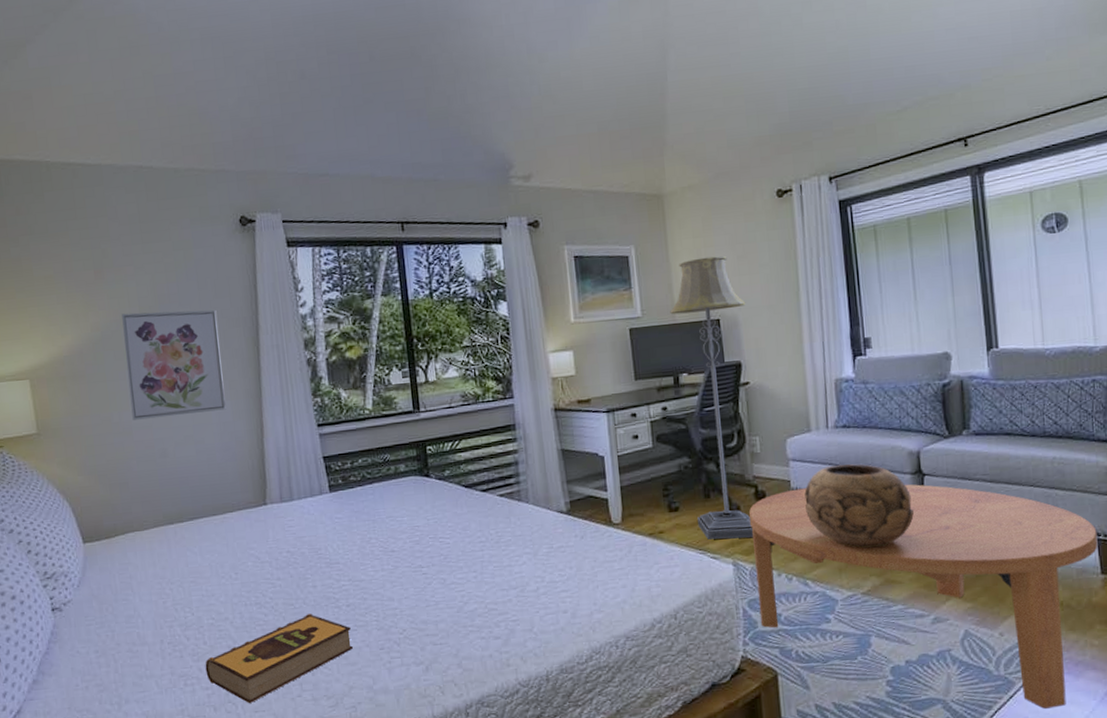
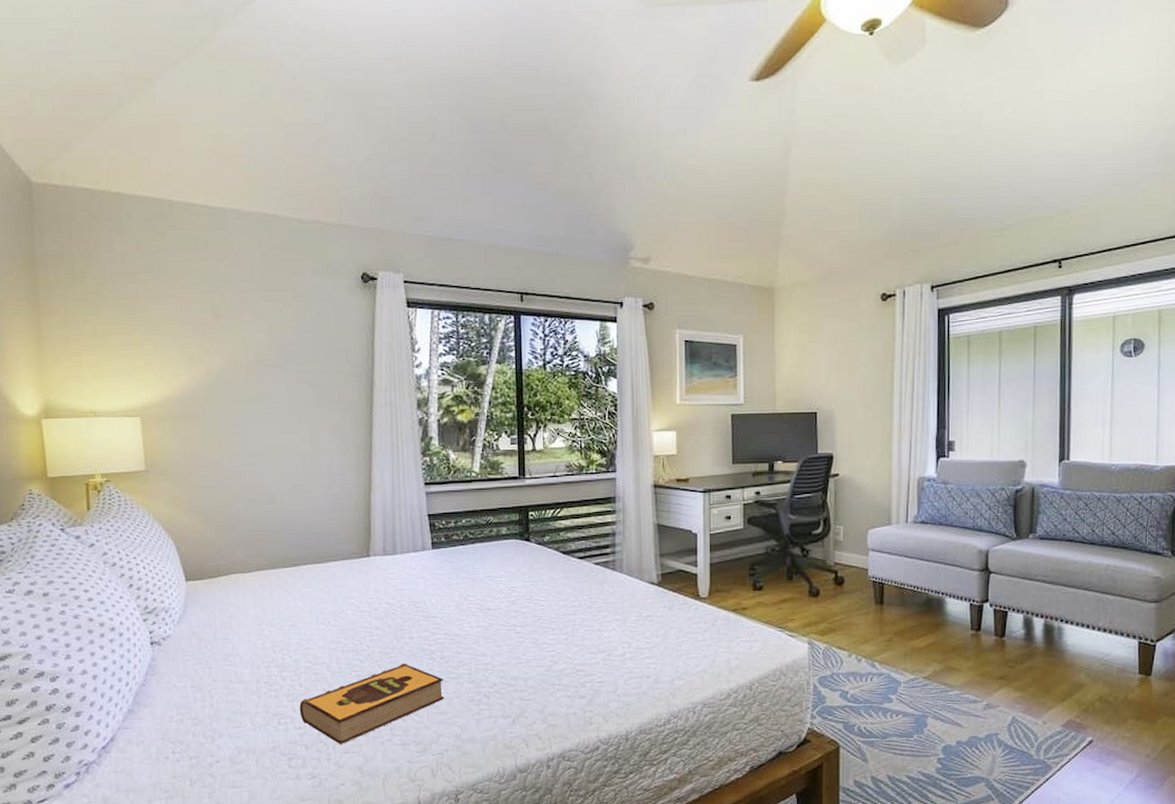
wall art: present [121,309,226,420] -> none [237,359,336,465]
floor lamp: present [670,256,754,540] -> none [771,352,843,620]
coffee table: present [749,484,1098,710] -> none [827,577,1139,793]
decorative bowl: present [804,464,914,549] -> none [880,558,977,637]

